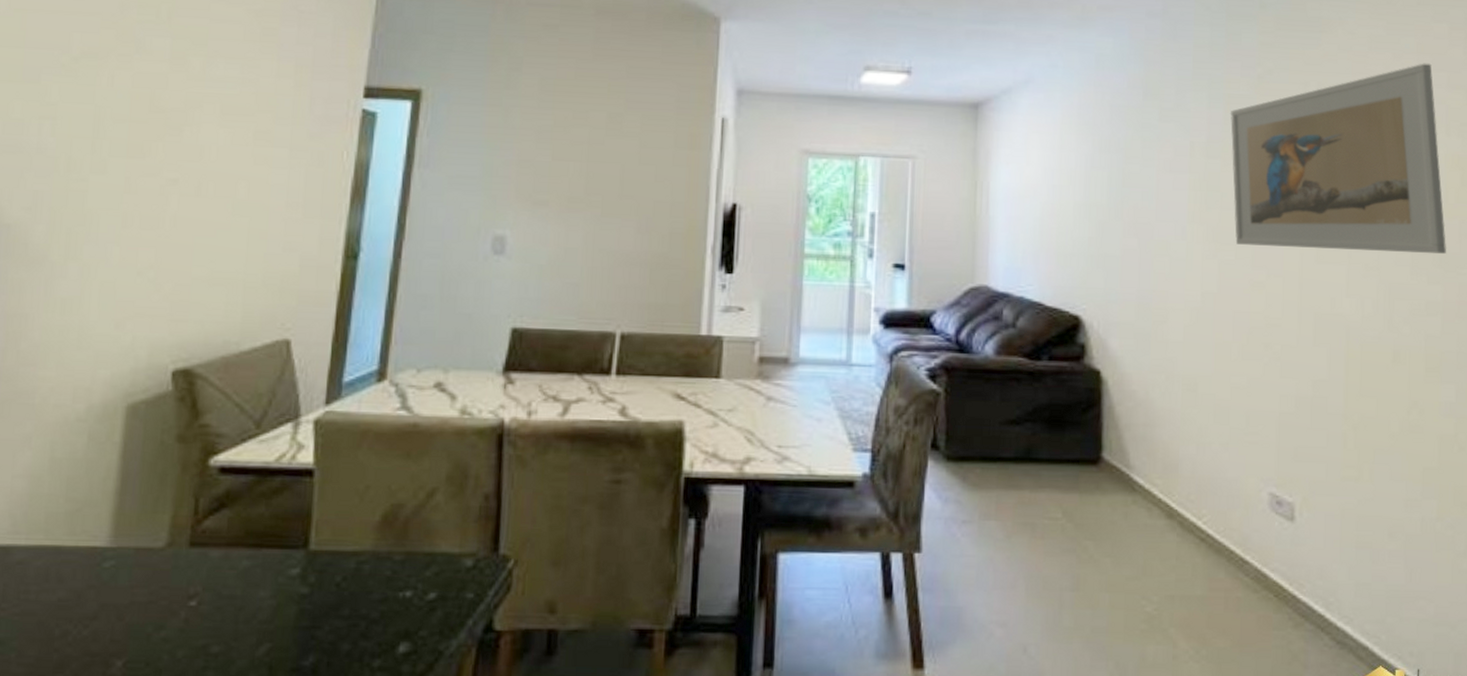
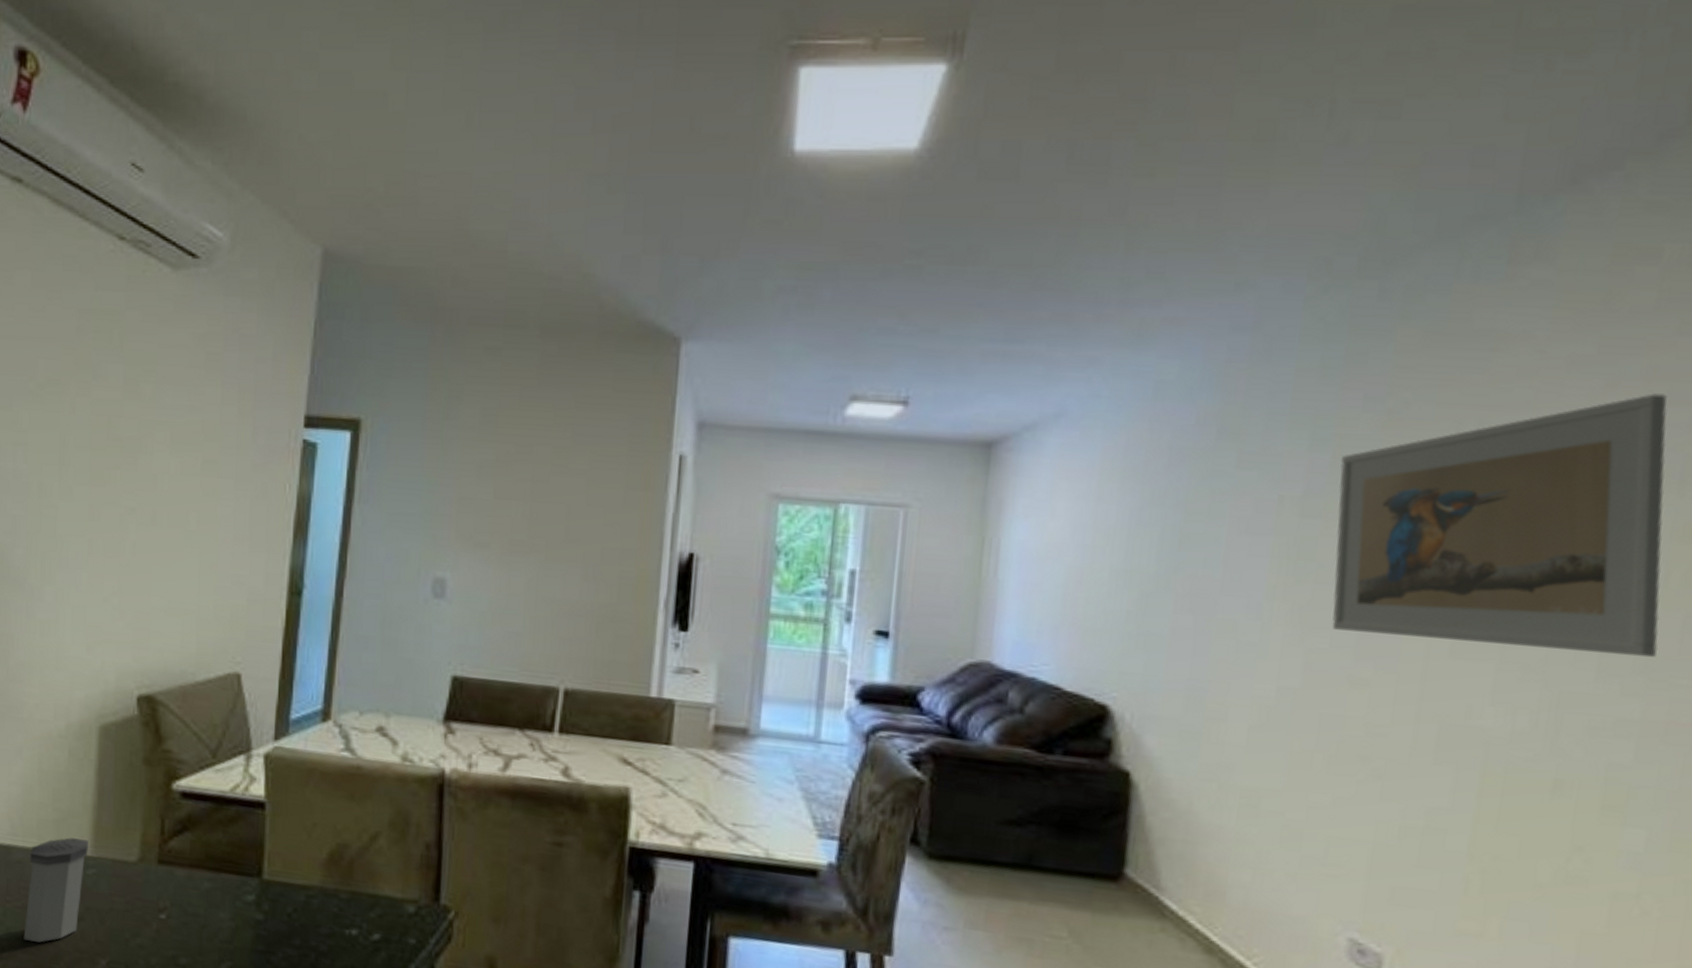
salt shaker: none [20,529,107,651] -> present [23,838,88,943]

